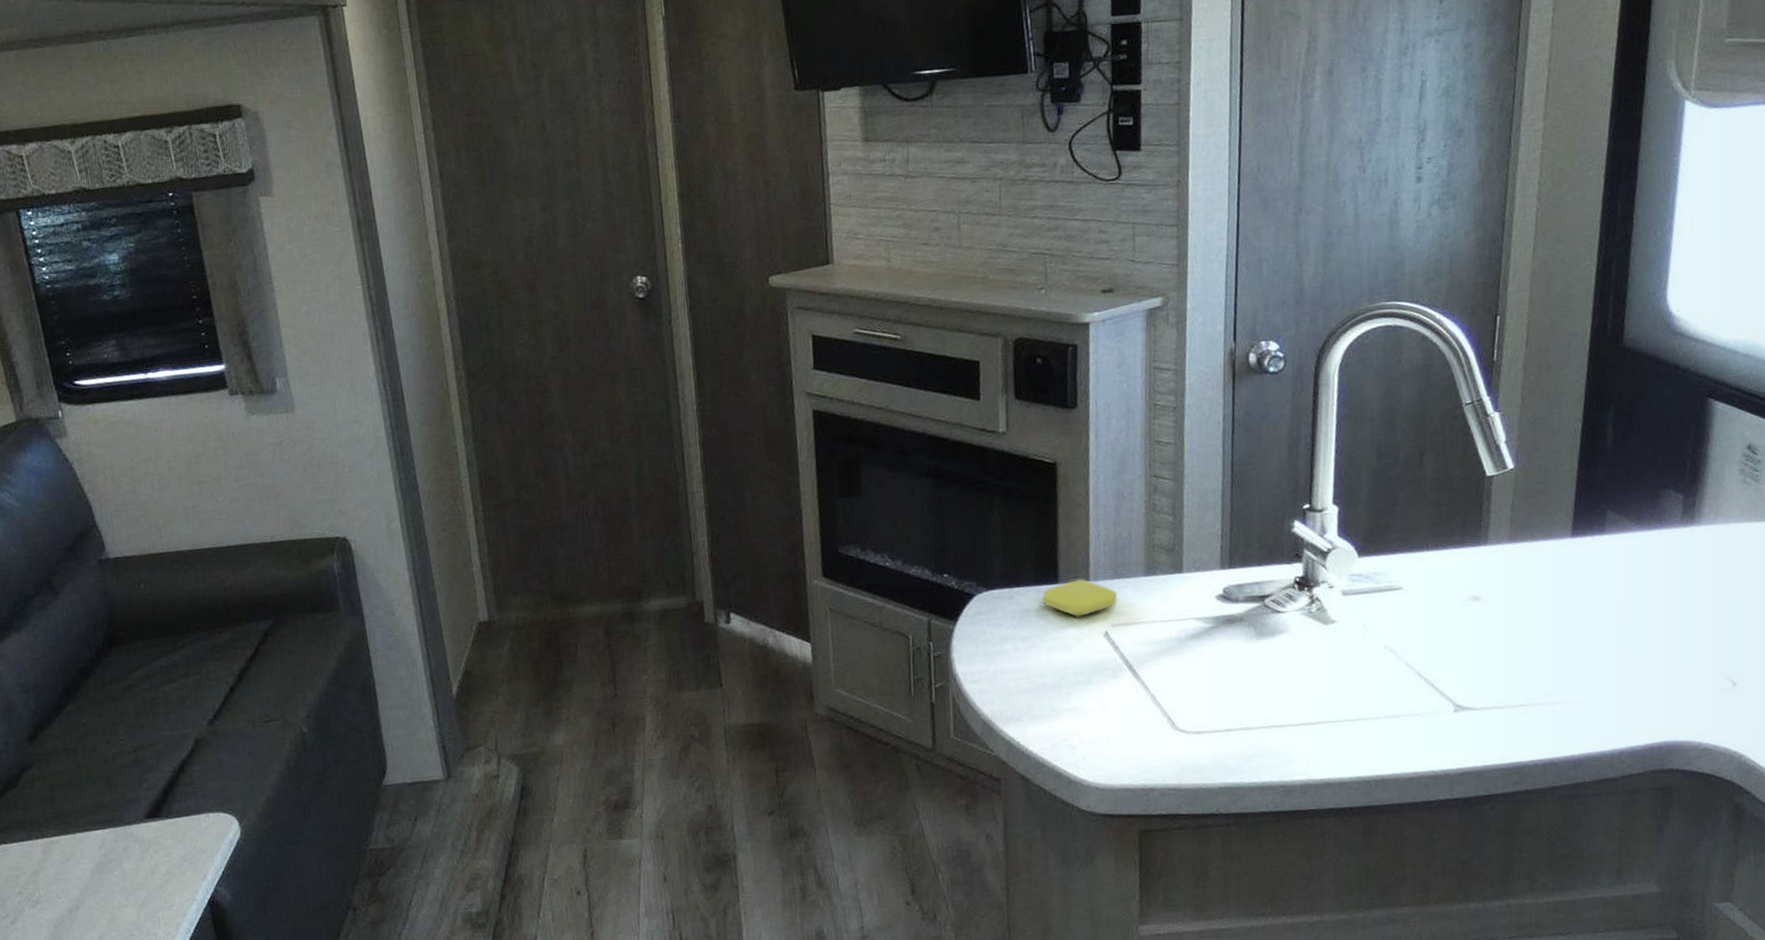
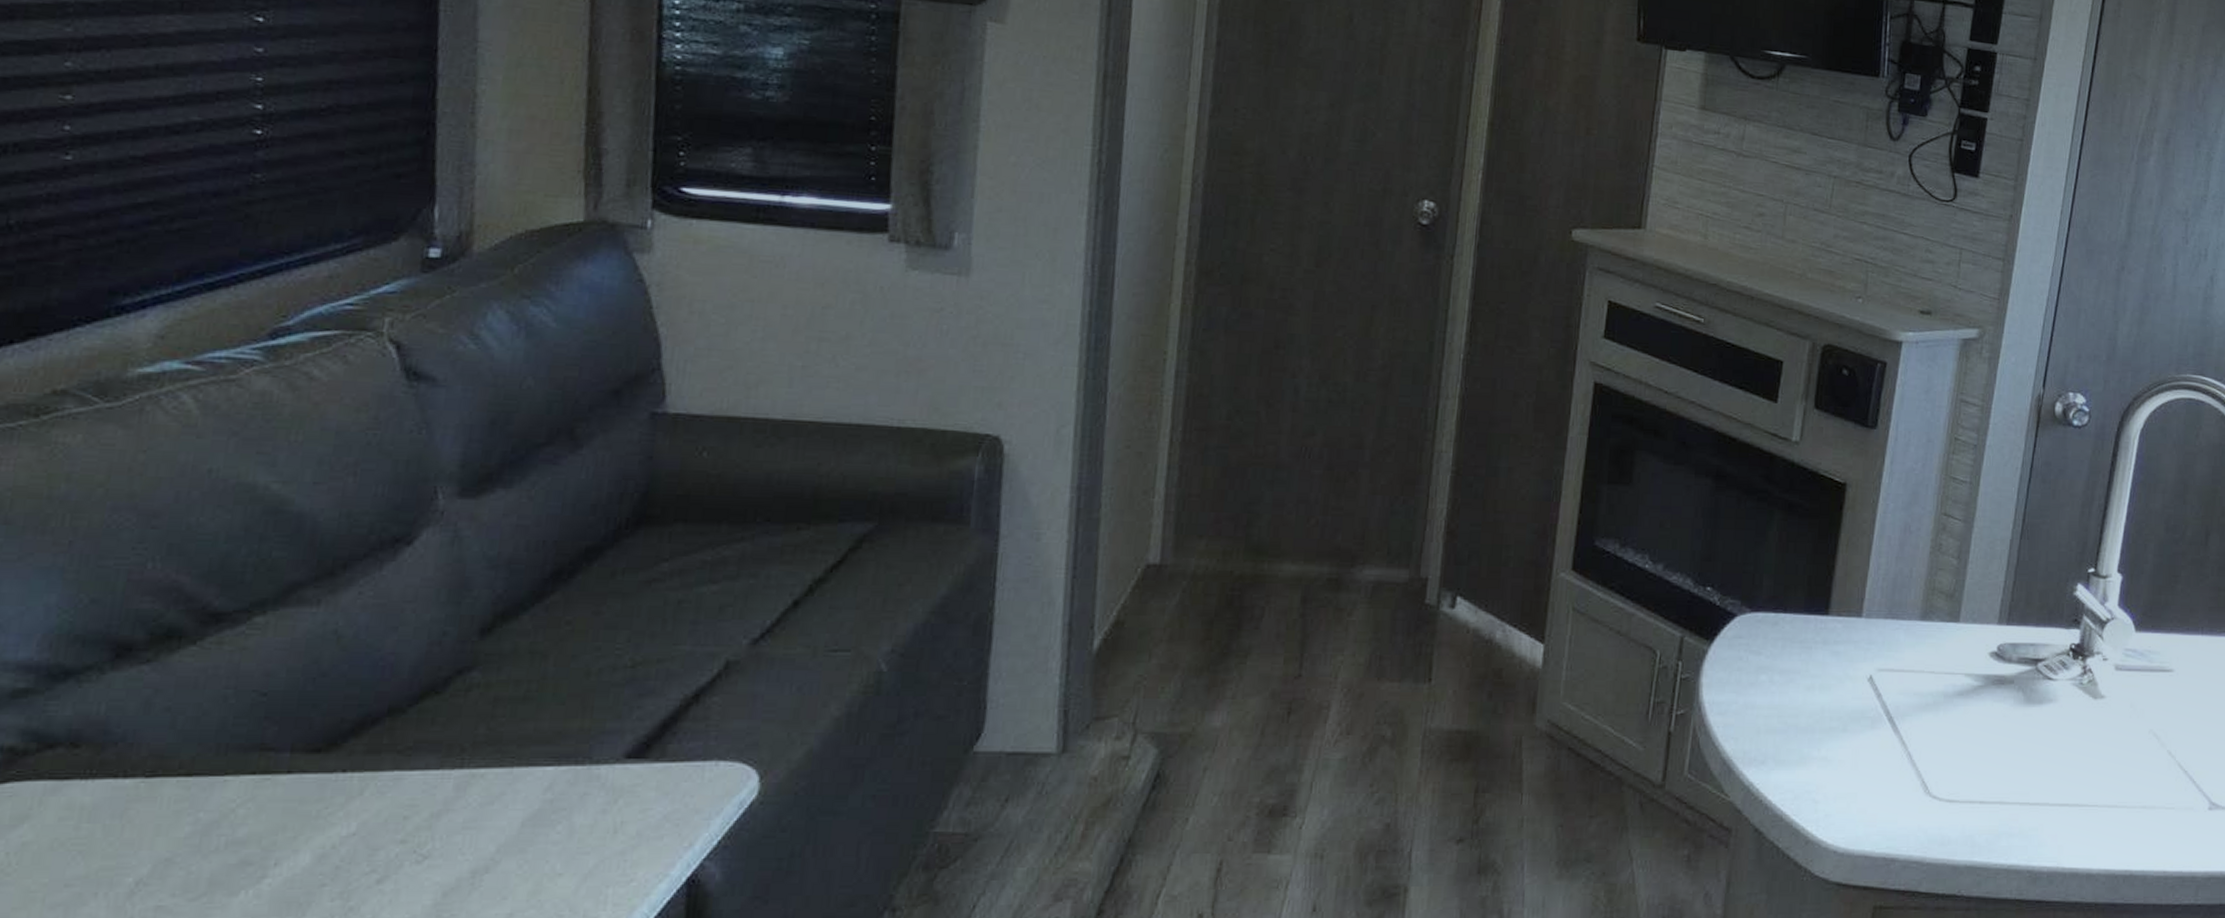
soap bar: present [1041,578,1118,618] -> none [1808,613,1889,657]

